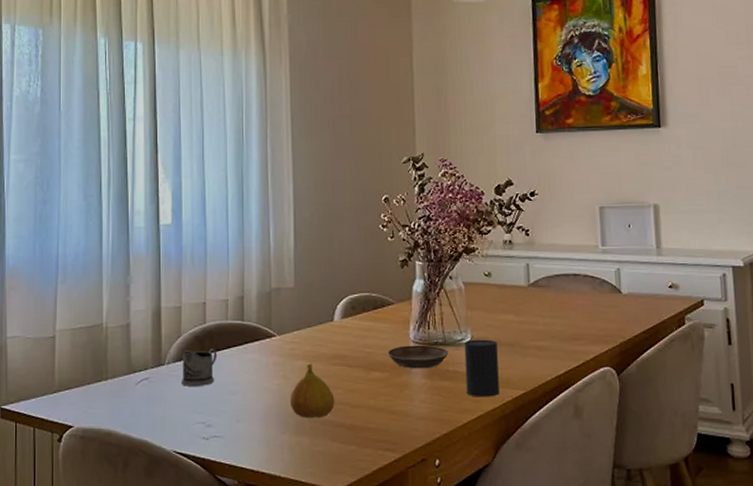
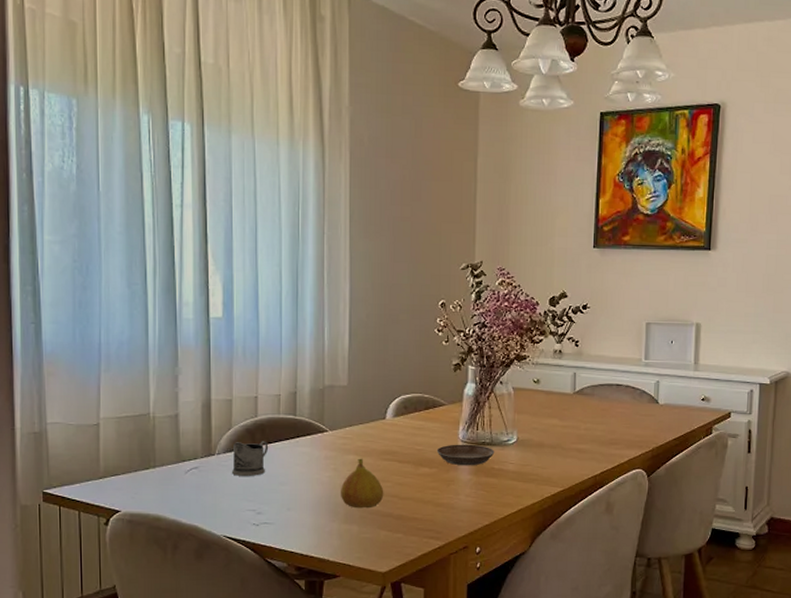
cup: present [464,339,499,397] -> none [509,441,541,493]

